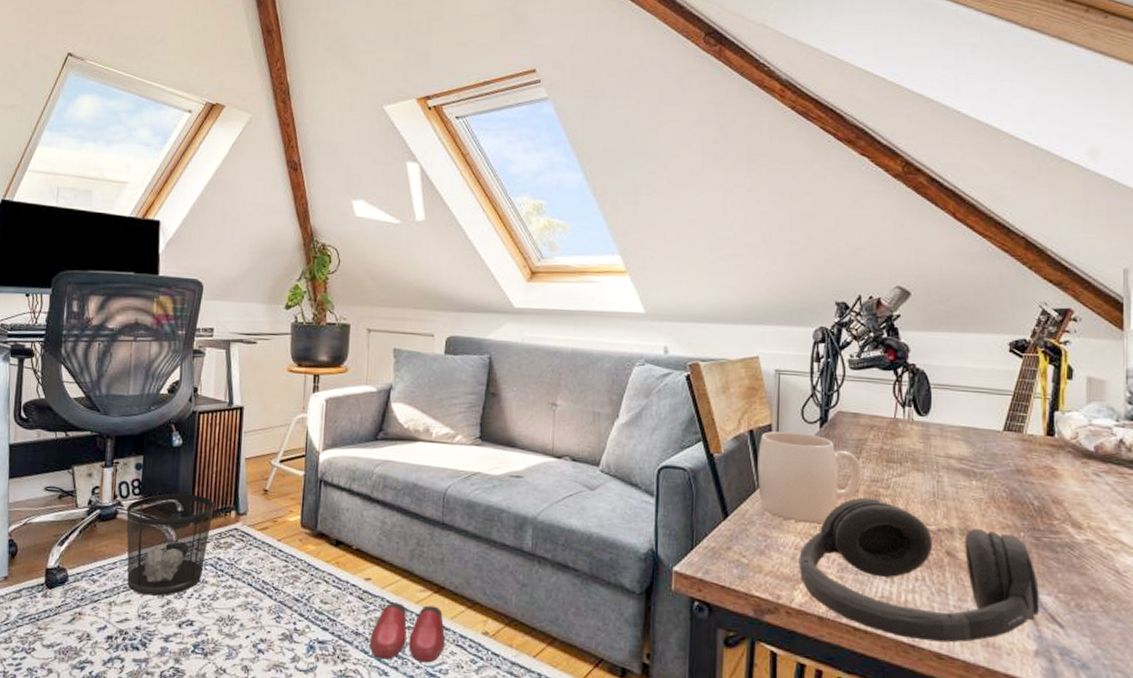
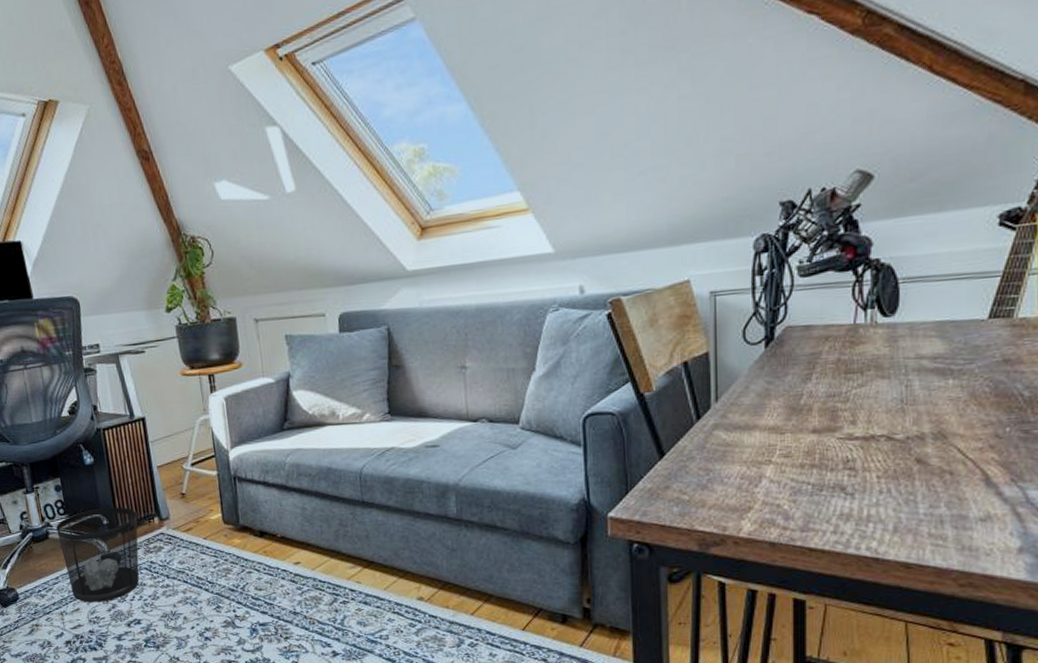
slippers: present [369,602,445,663] -> none [308,580,382,633]
mug: present [757,431,861,524] -> none [694,356,814,451]
headphones: present [798,497,1039,643] -> none [745,414,1026,553]

